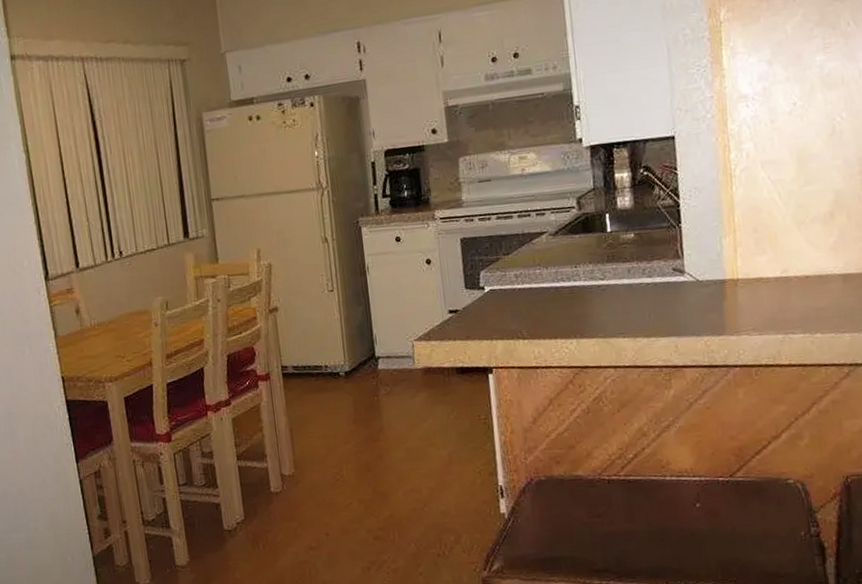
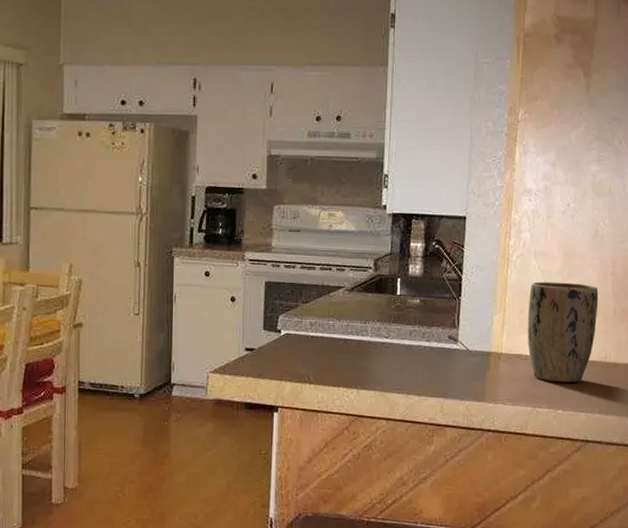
plant pot: none [761,188,849,304] -> present [527,281,599,382]

